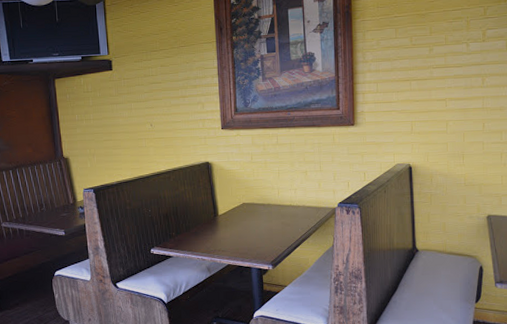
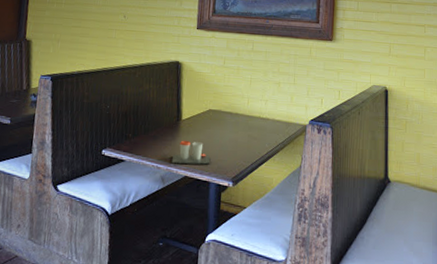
cup: none [214,233,250,255] -> present [171,140,211,165]

